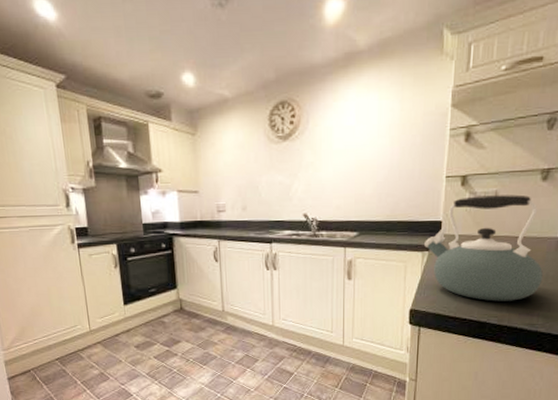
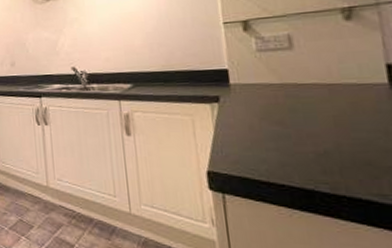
kettle: present [424,194,543,302] -> none [211,37,381,163]

